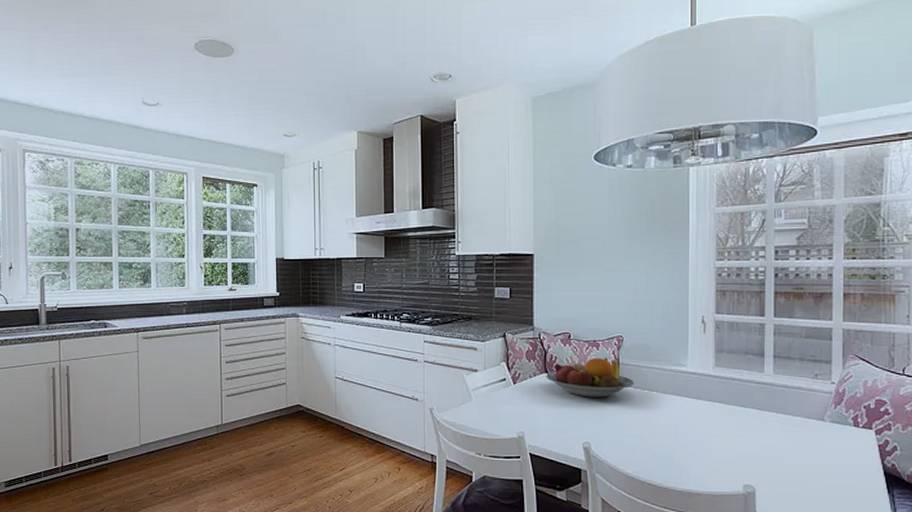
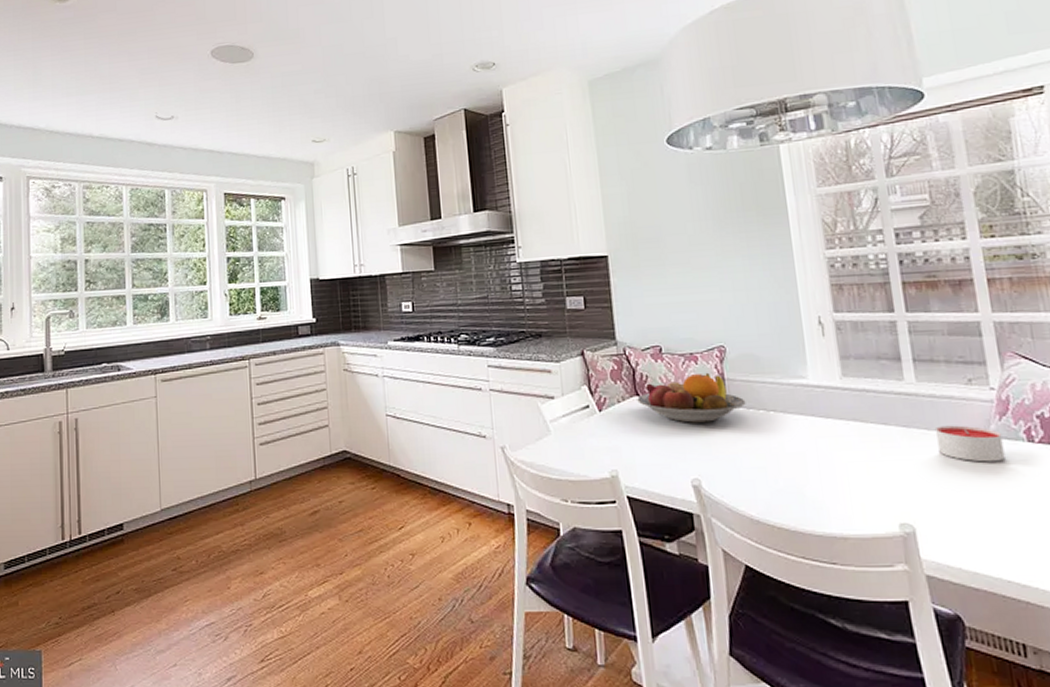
candle: none [783,410,834,441] -> present [936,425,1006,462]

